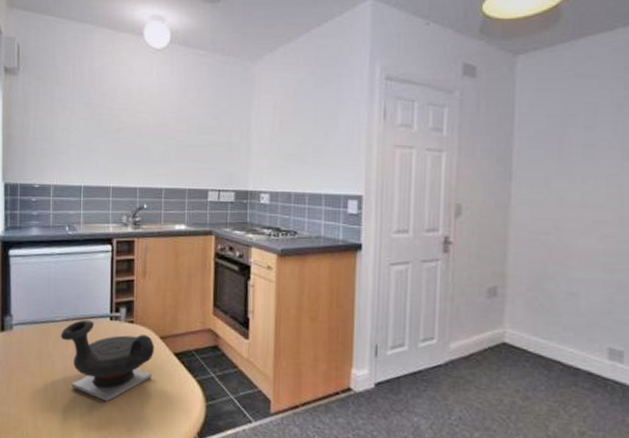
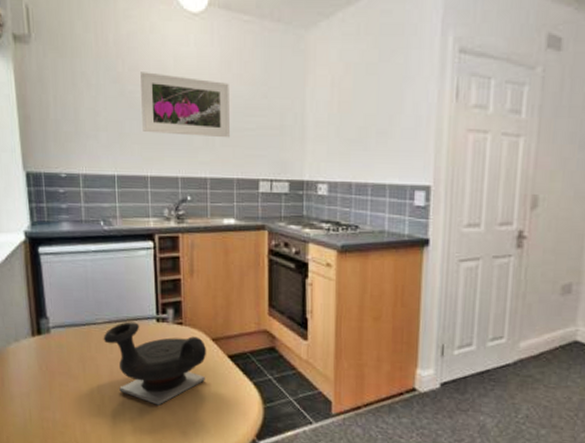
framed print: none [108,98,185,154] -> present [140,72,230,138]

